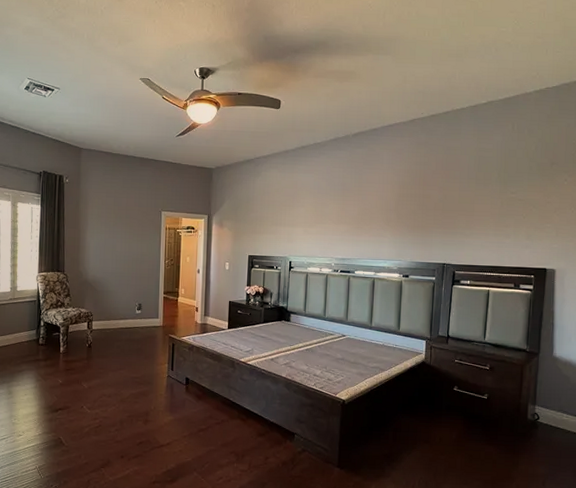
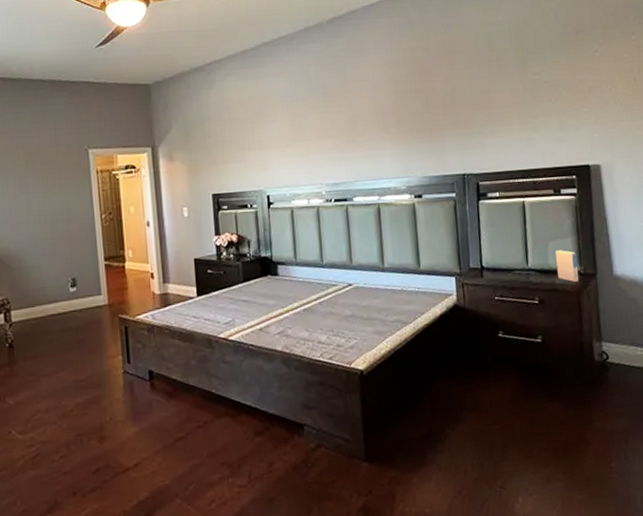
book: none [508,331,526,357] -> present [555,250,579,282]

